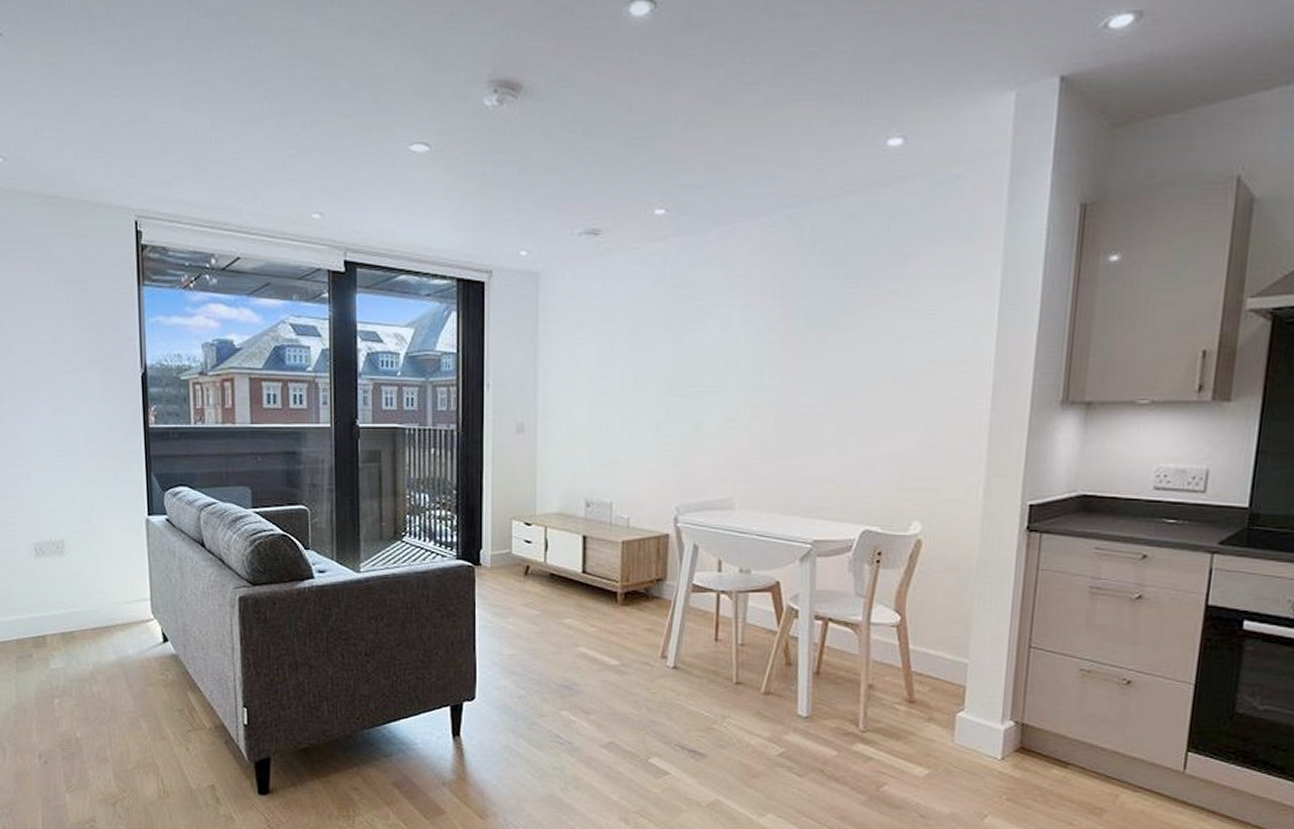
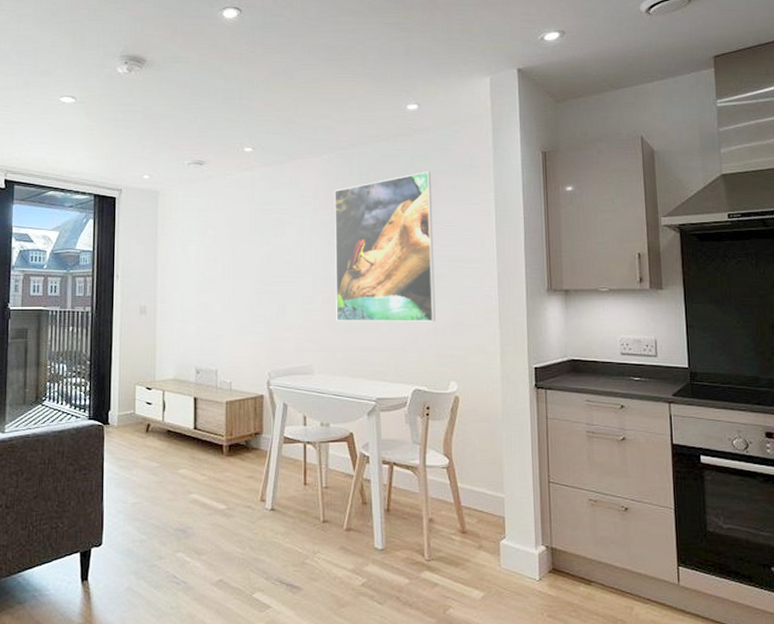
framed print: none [767,236,913,444] -> present [333,171,436,322]

